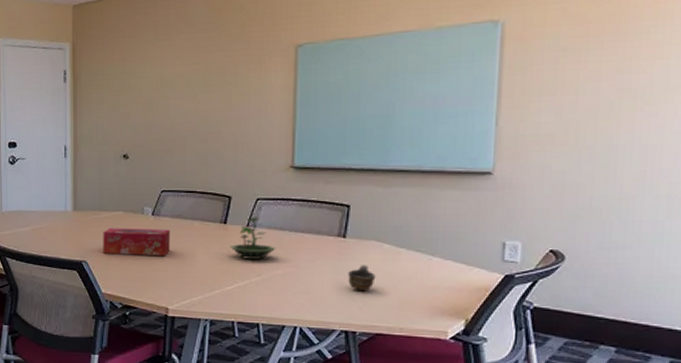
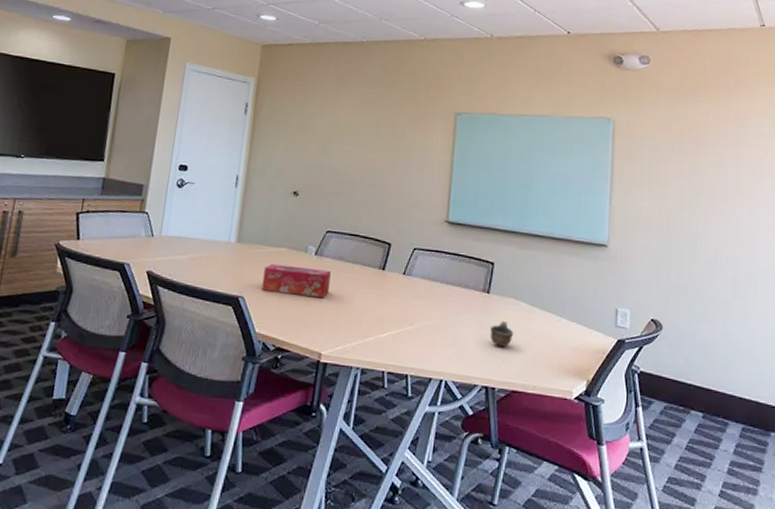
terrarium: present [230,217,276,259] -> none [386,265,429,309]

